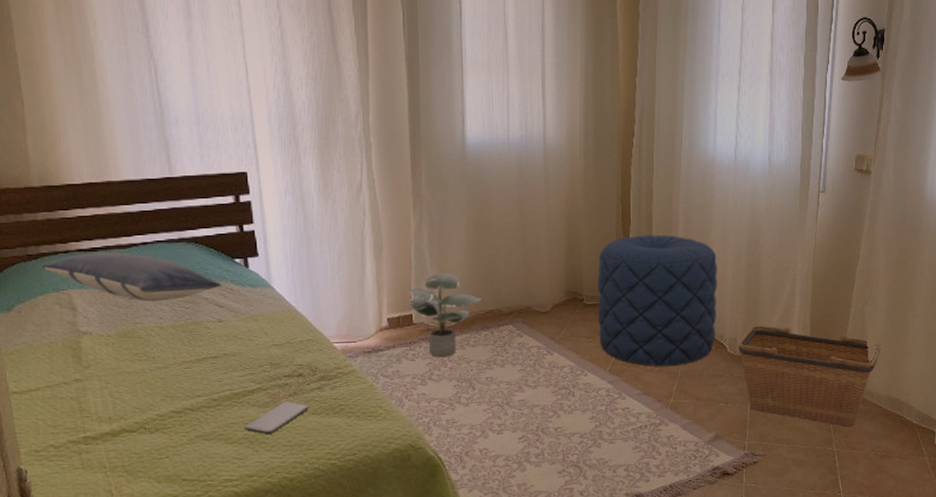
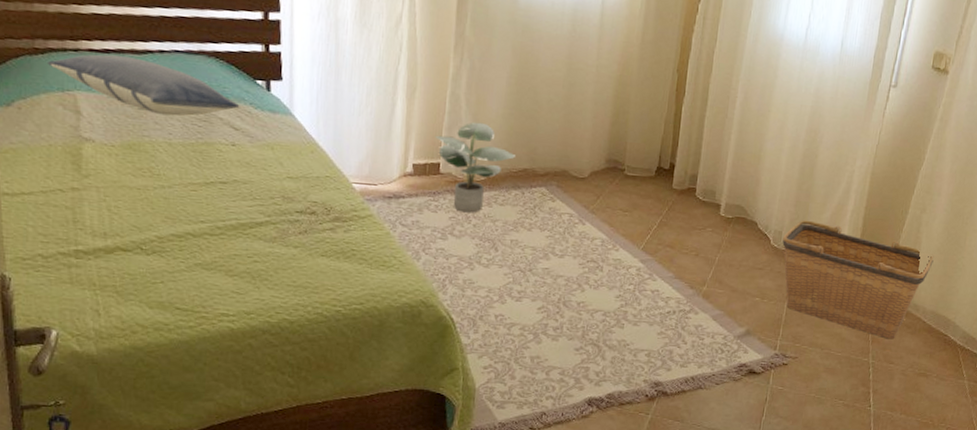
smartphone: present [244,401,309,434] -> none [247,239,319,271]
pouf: present [597,234,717,366] -> none [636,108,773,252]

